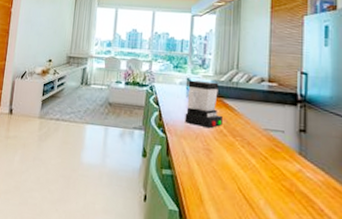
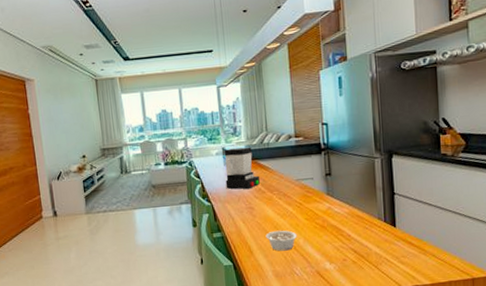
legume: none [220,182,258,211] -> present [265,230,297,251]

